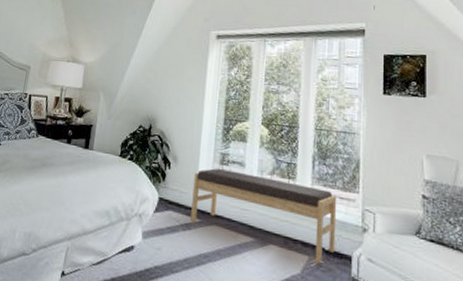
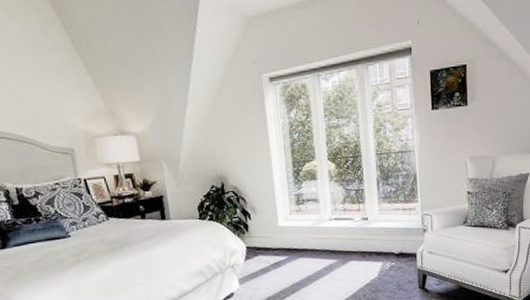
bench: present [190,168,337,264] -> none [274,205,403,266]

